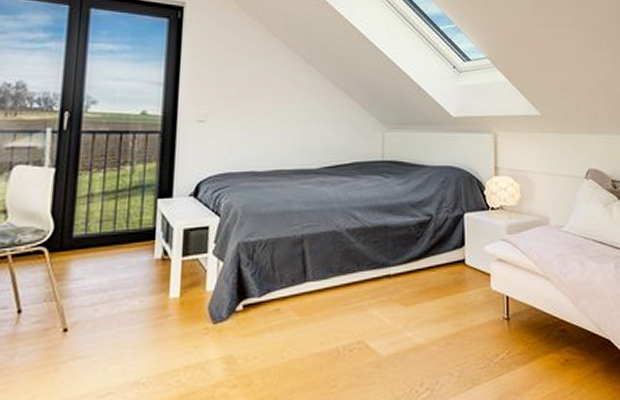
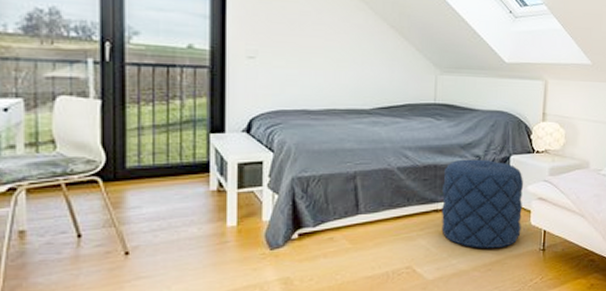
pouf: none [394,218,481,318] -> present [441,159,524,248]

